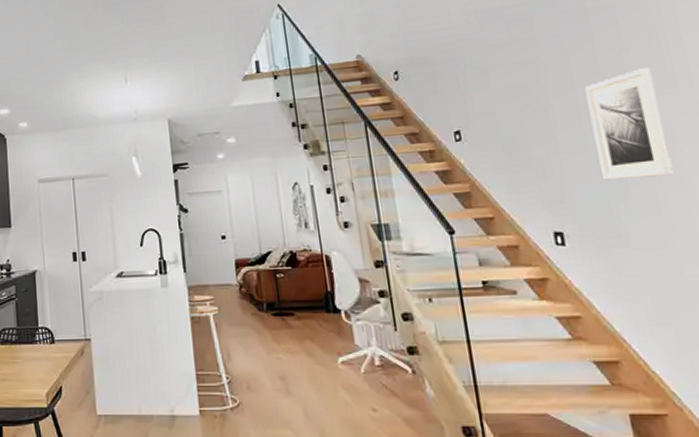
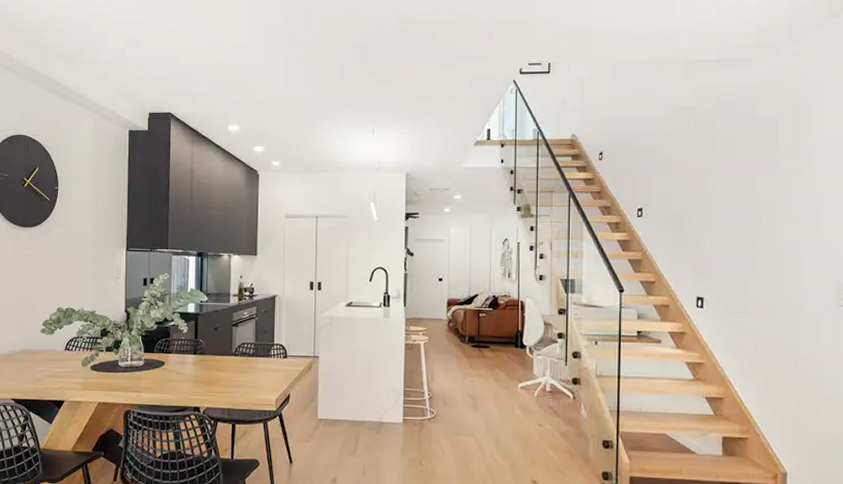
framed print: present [584,67,675,182] -> none [741,172,792,261]

